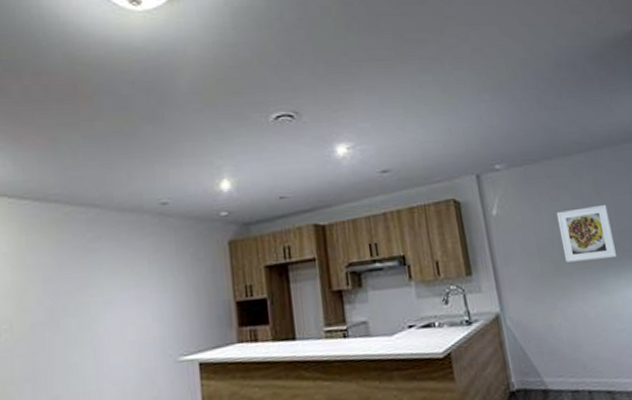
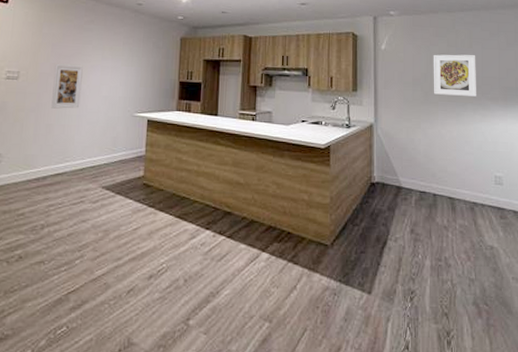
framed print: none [52,303,97,372] -> present [51,64,83,109]

